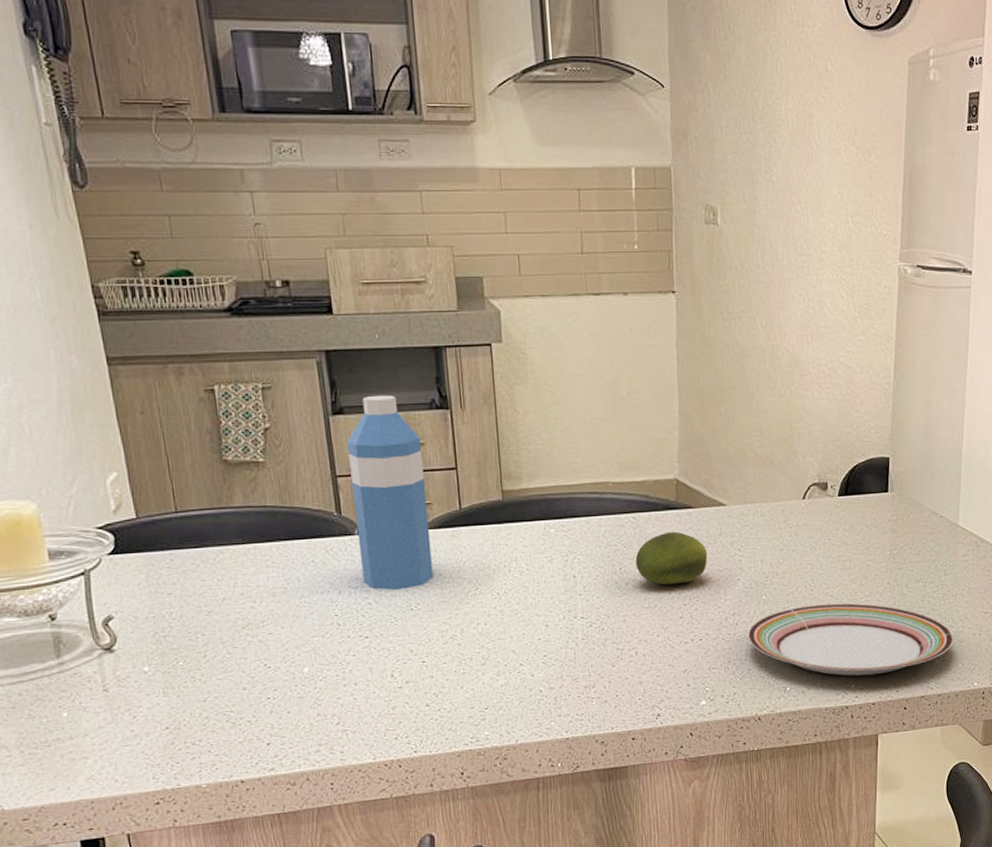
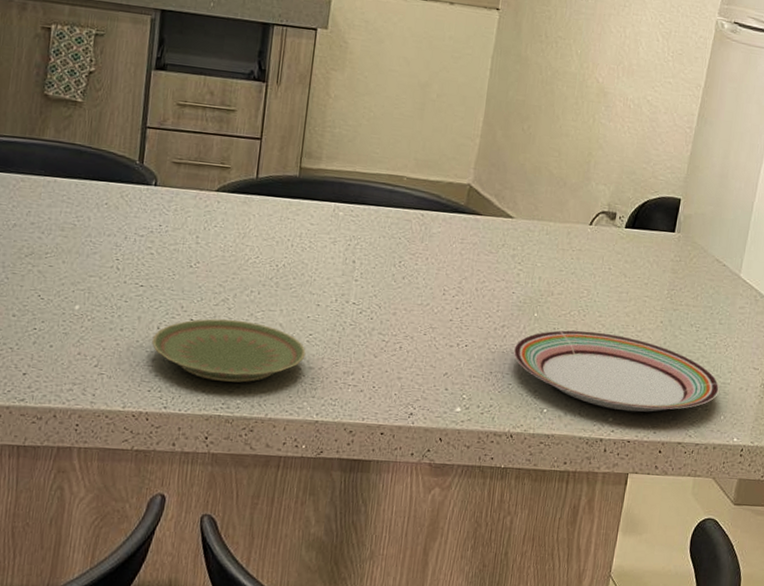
water bottle: present [347,395,434,591] -> none [150,58,233,246]
plate: none [388,654,544,717] -> present [152,318,306,383]
fruit: present [635,531,708,586] -> none [415,234,488,287]

